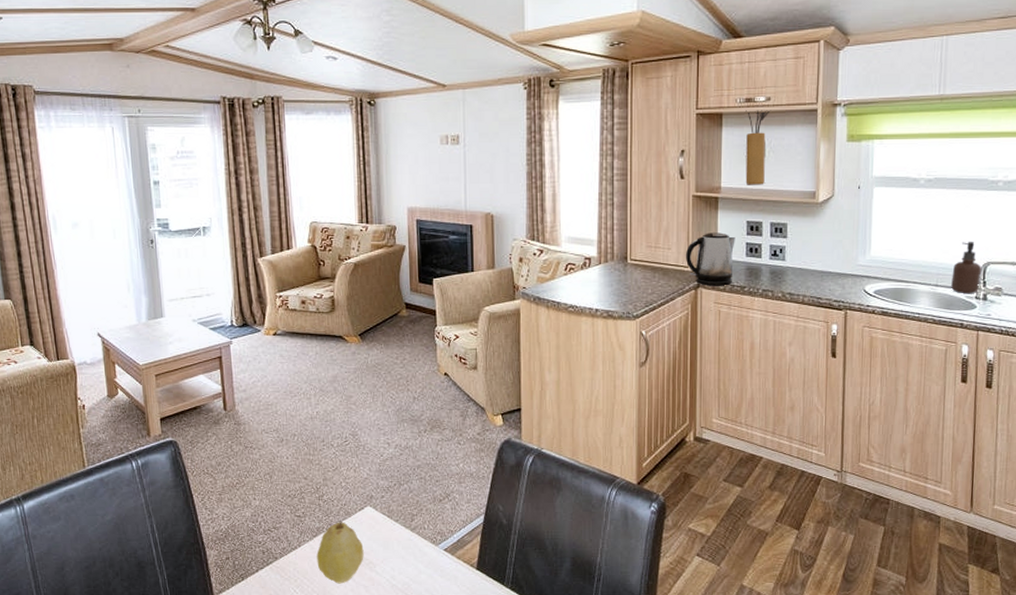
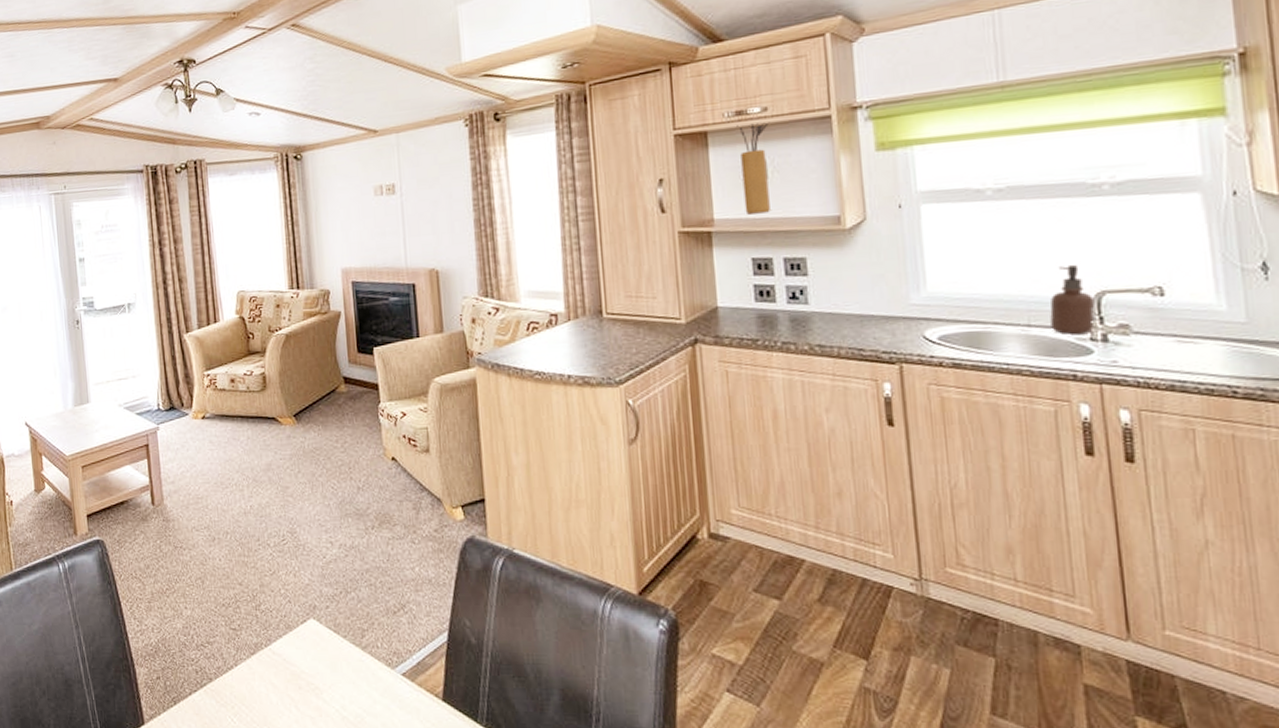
fruit: present [317,521,364,584] -> none [255,635,309,713]
kettle: present [685,232,735,286] -> none [675,274,740,341]

